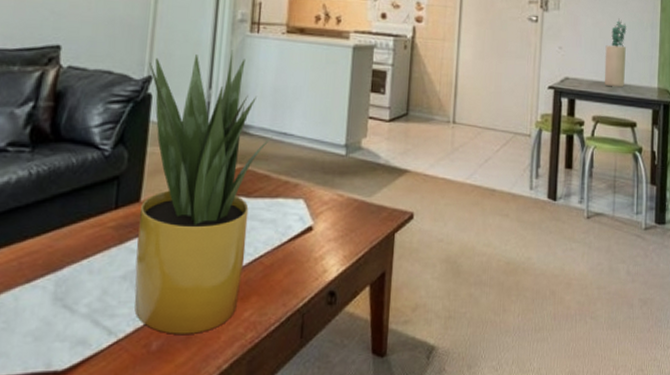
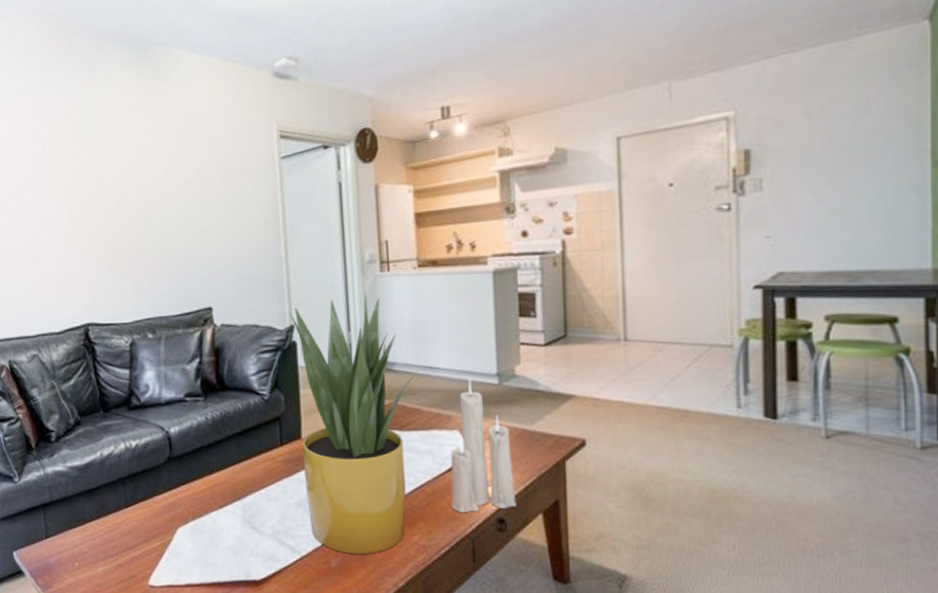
candle: none [286,148,350,287] -> present [450,379,517,514]
vase: present [604,18,627,88] -> none [839,187,874,277]

